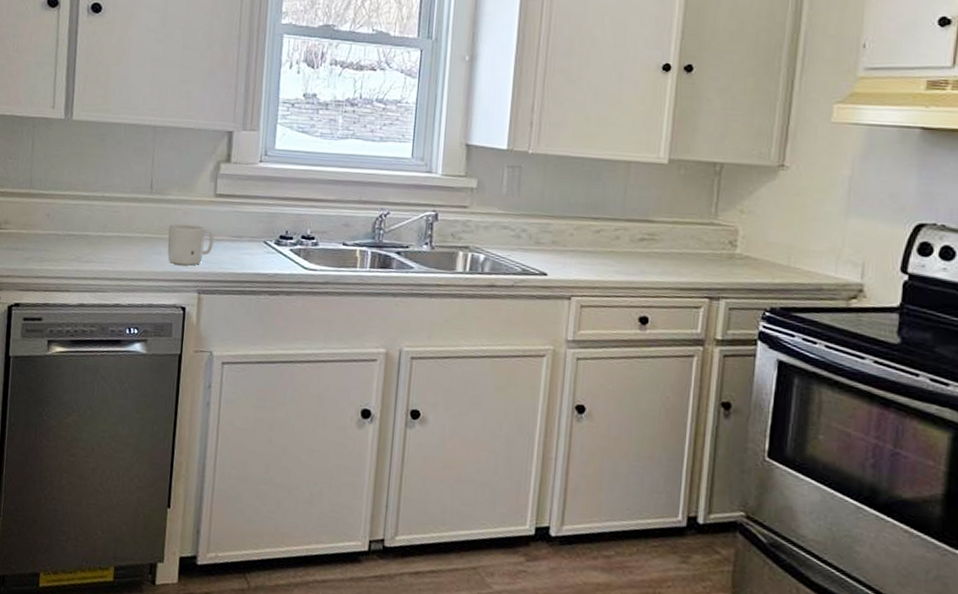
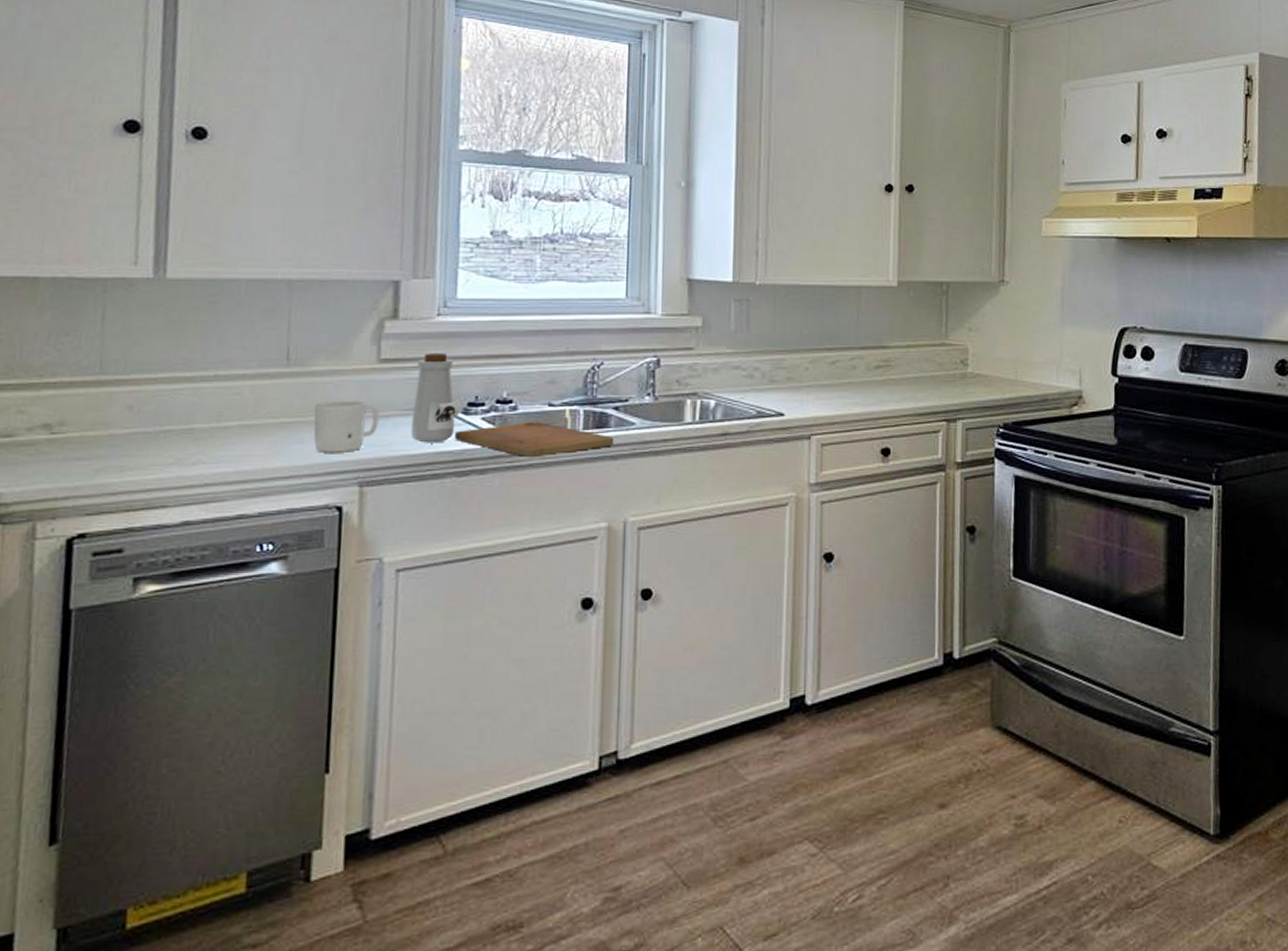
bottle: none [236,192,275,266] -> present [410,353,462,443]
cutting board: none [269,256,395,288] -> present [455,421,614,458]

